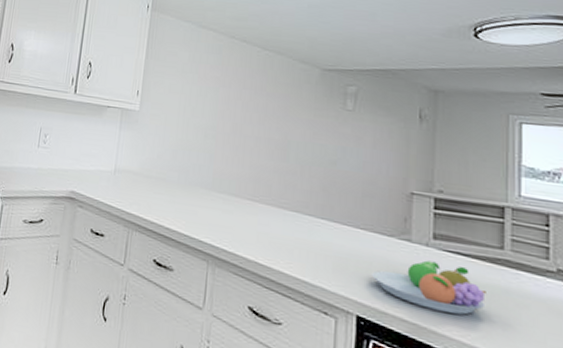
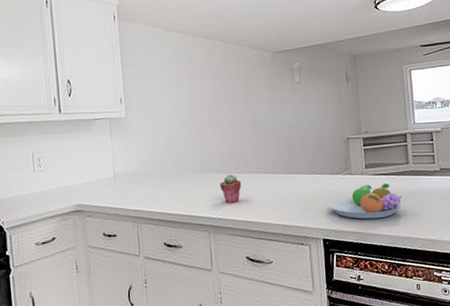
potted succulent: none [230,200,258,237] -> present [220,174,242,204]

